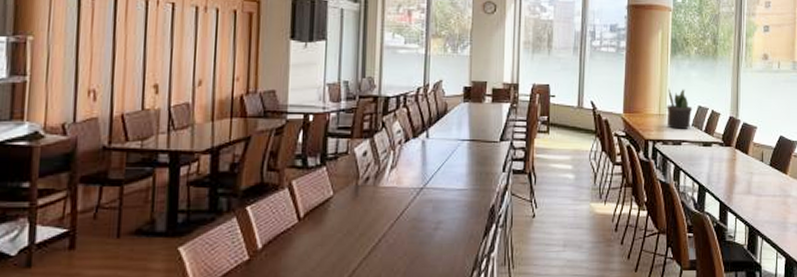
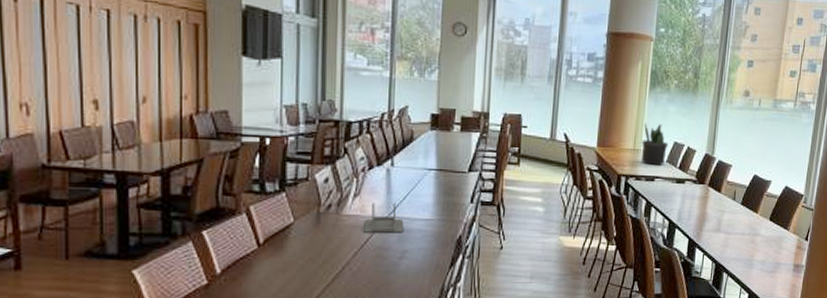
napkin holder: none [400,173,439,204] -> present [364,202,404,233]

